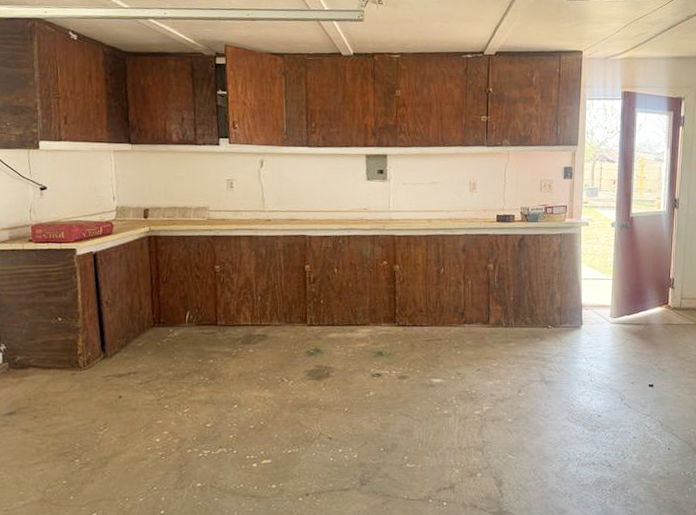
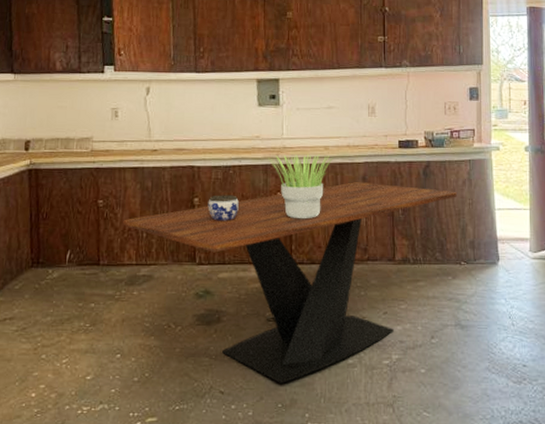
dining table: none [239,252,548,431] -> present [123,182,457,383]
jar: none [318,262,347,287] -> present [207,195,239,221]
potted plant: none [374,226,435,286] -> present [267,154,333,220]

